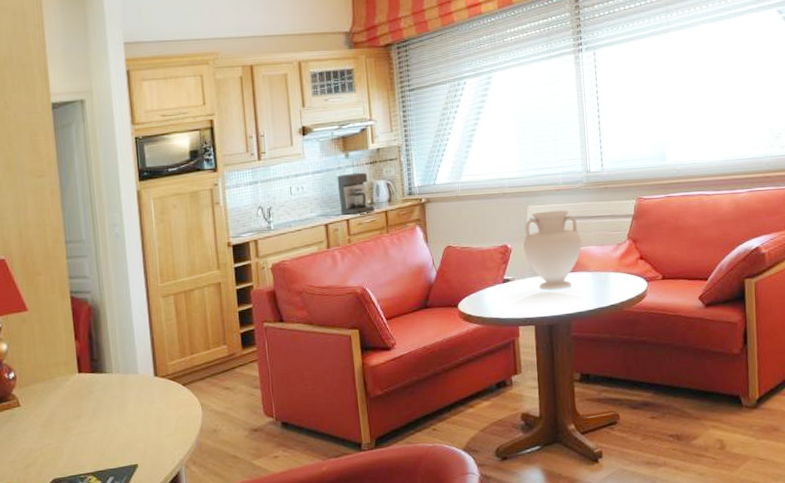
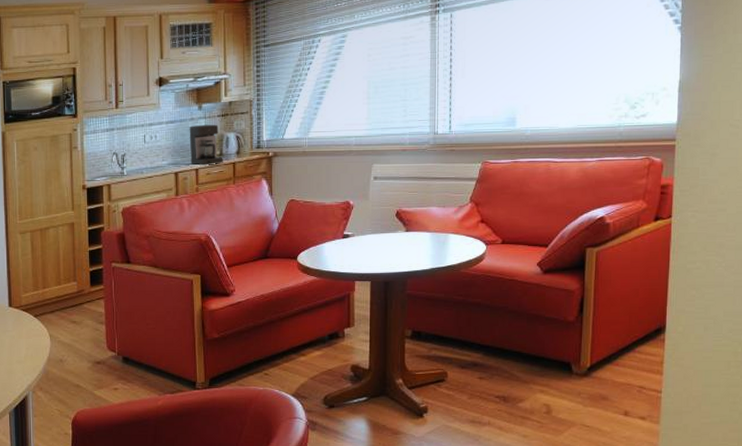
vase: present [523,210,582,291] -> none [366,170,423,248]

